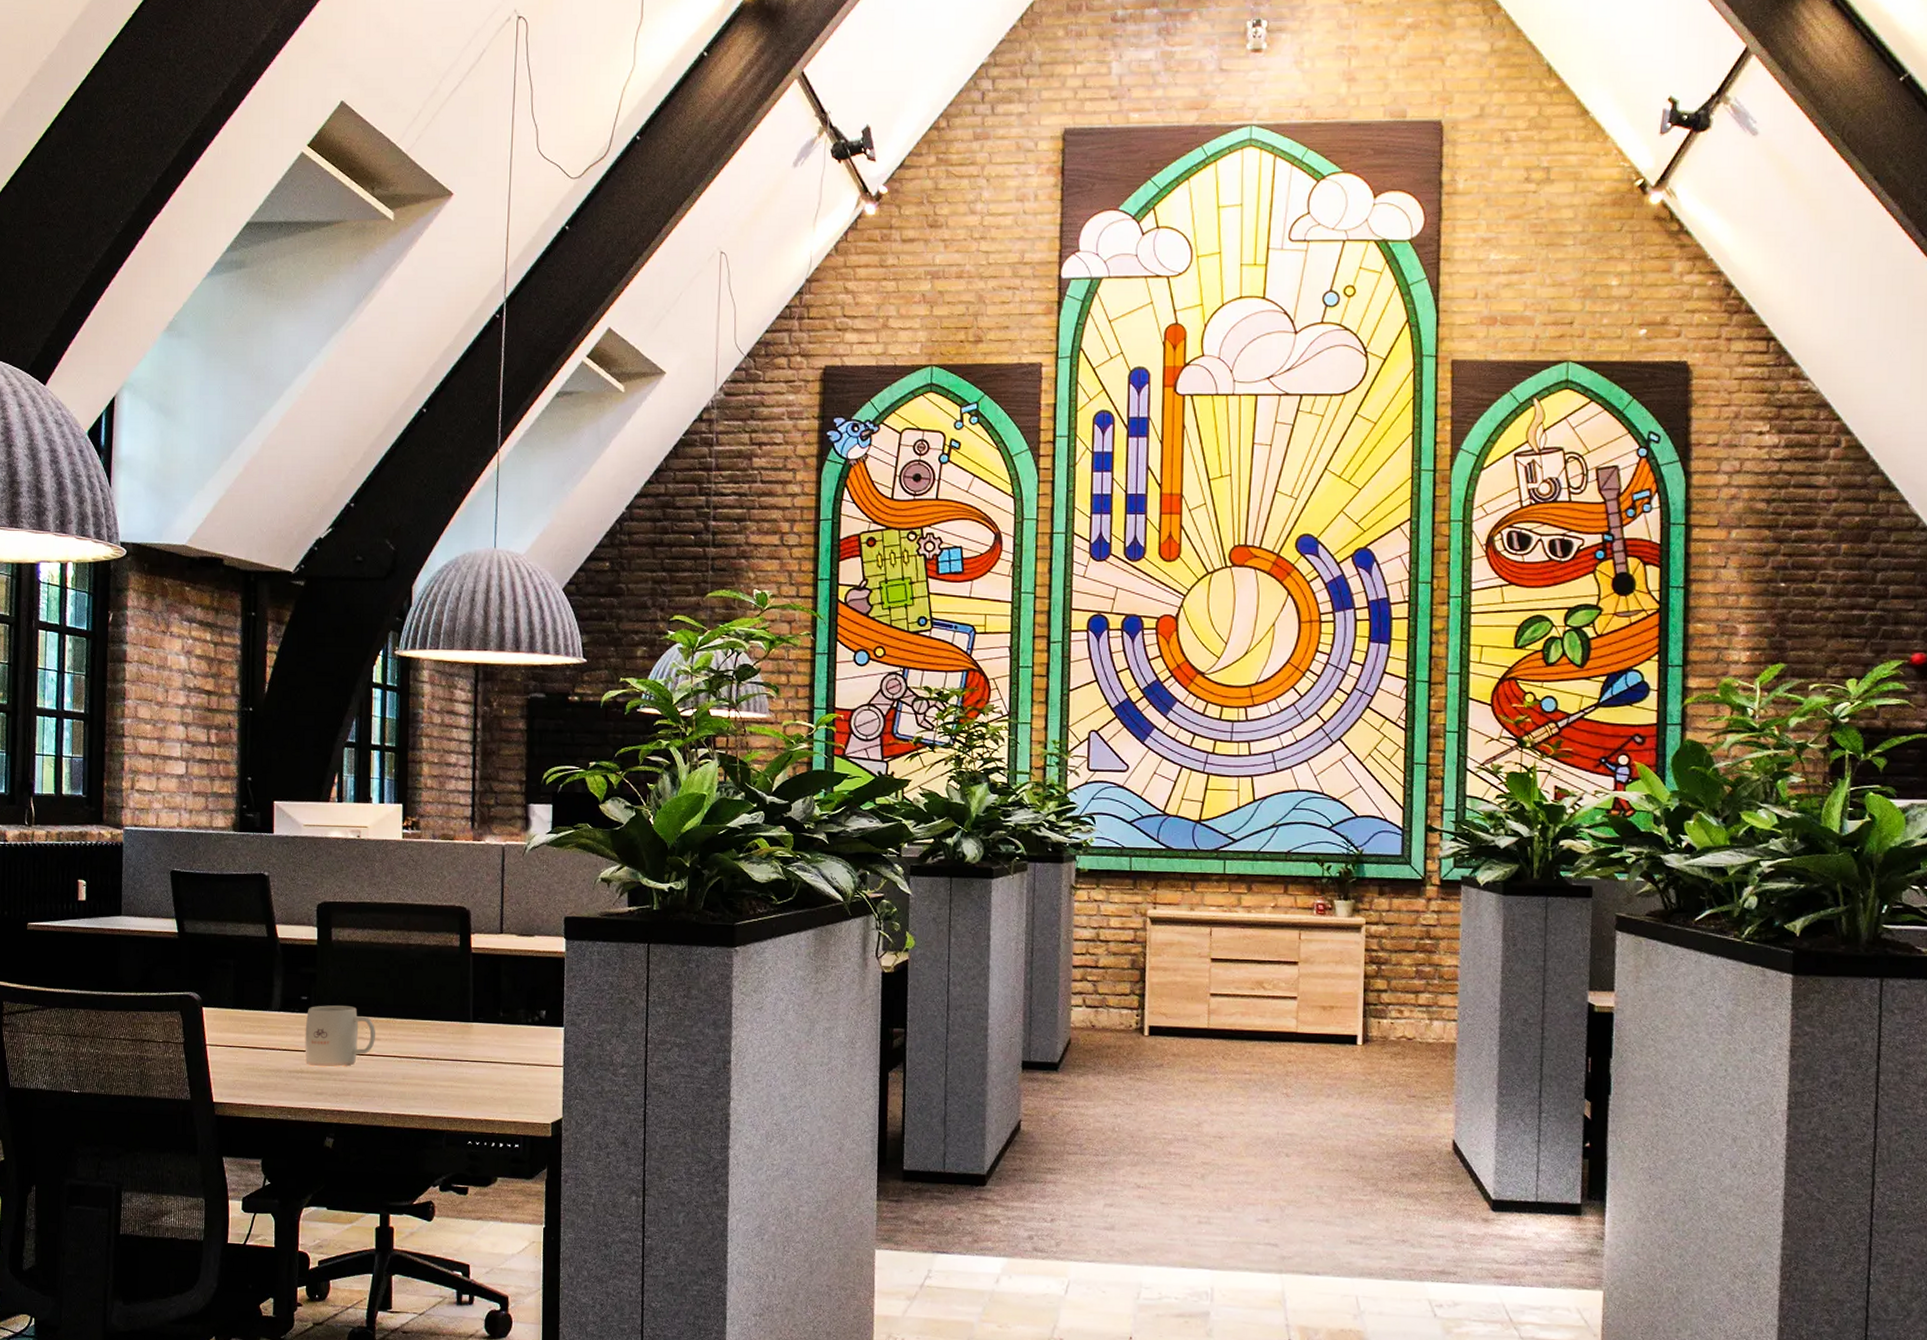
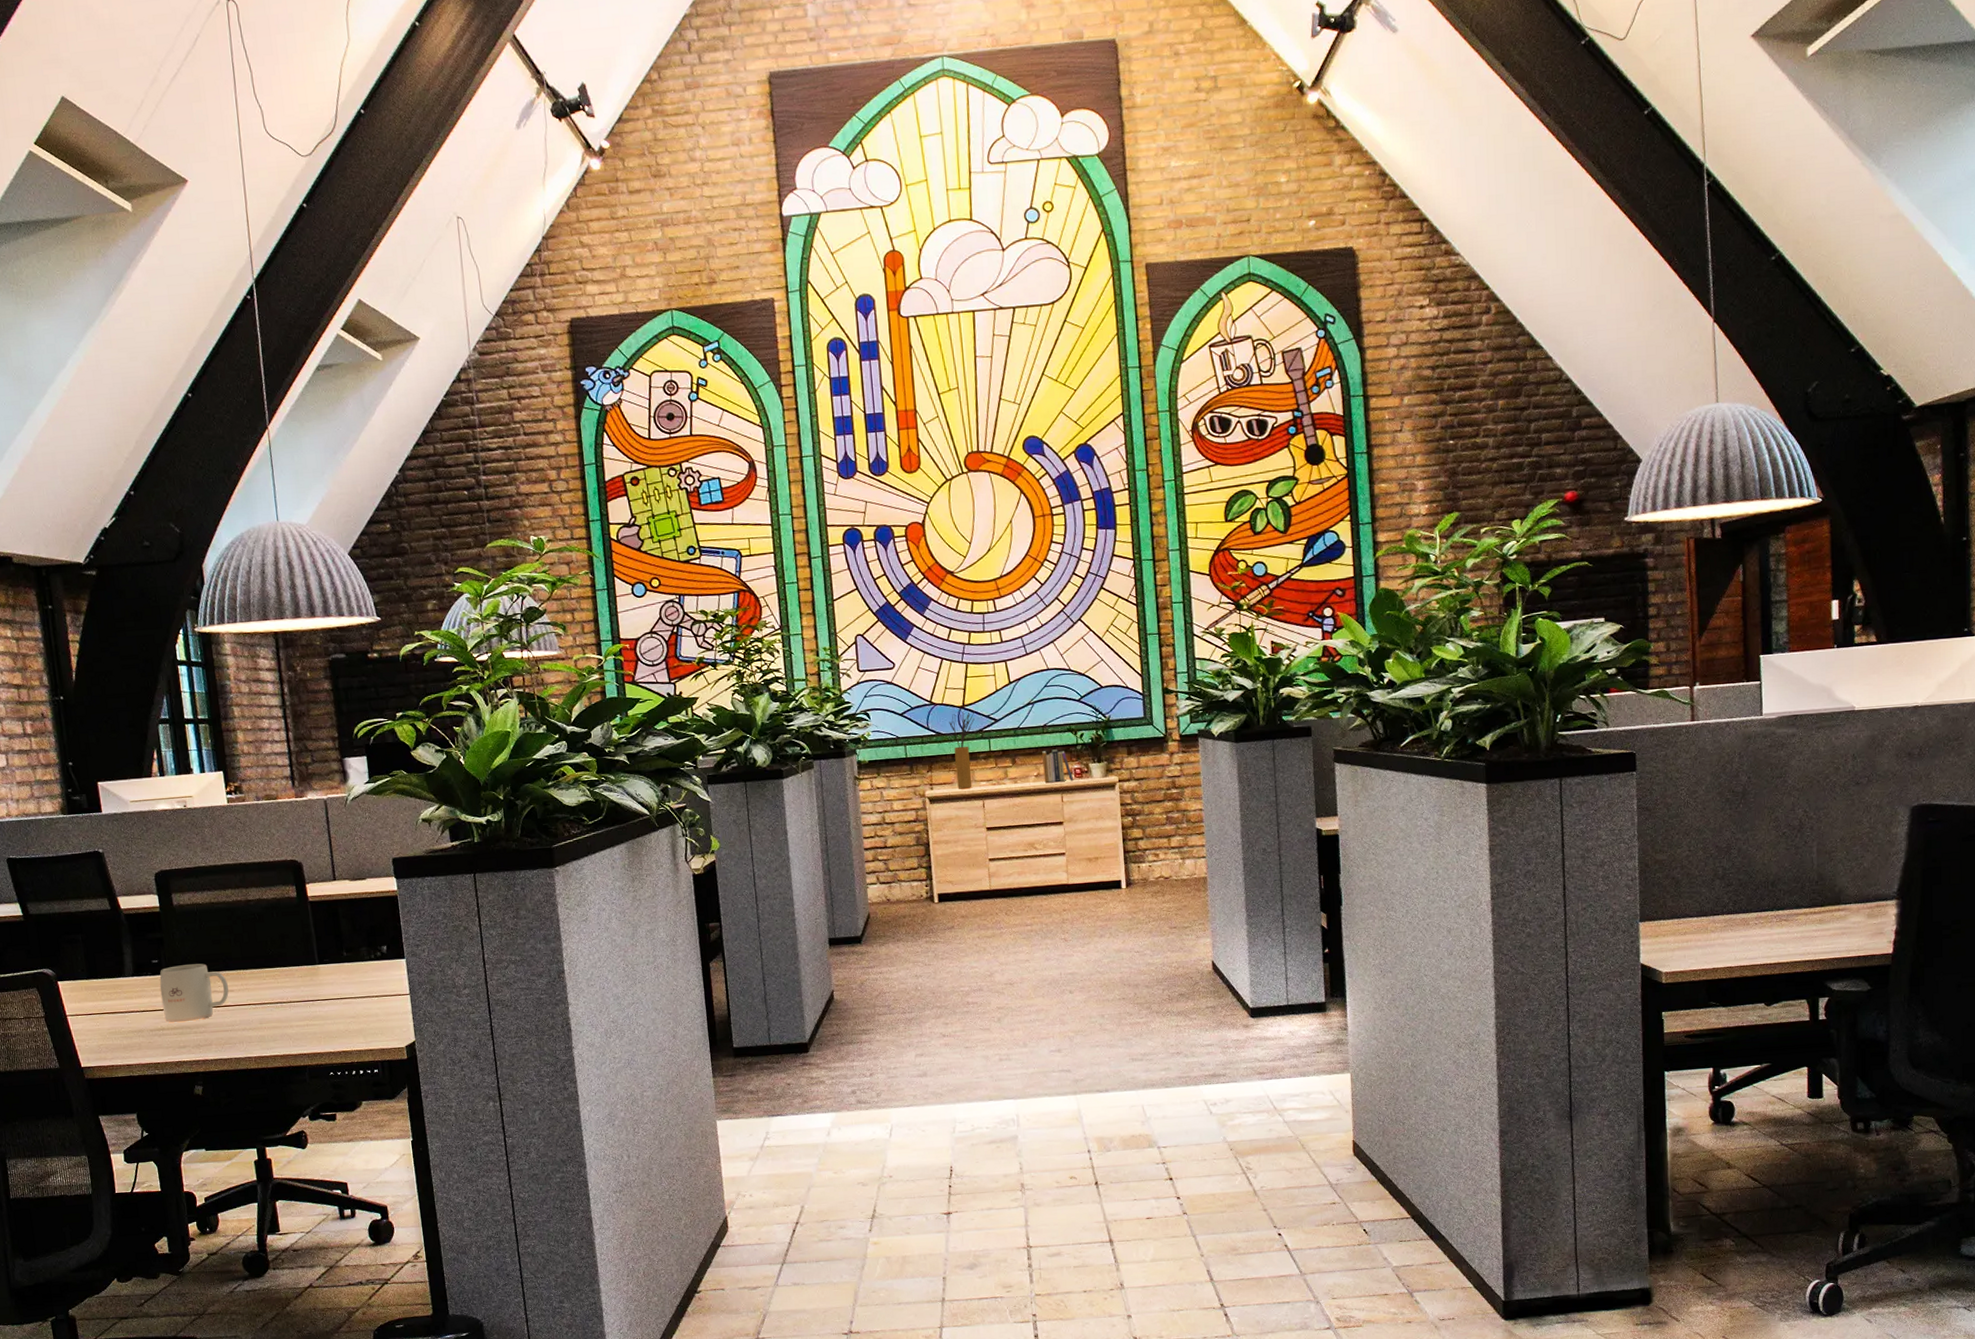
vase: none [1182,827,1212,913] -> present [949,711,975,789]
books: none [1281,880,1314,917] -> present [1042,749,1073,783]

